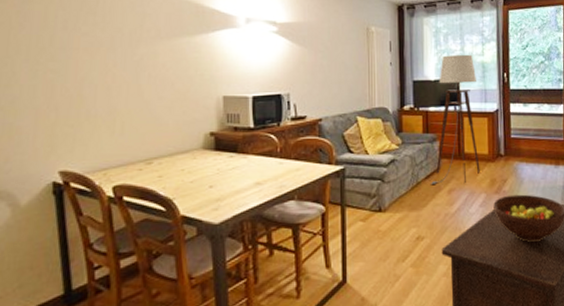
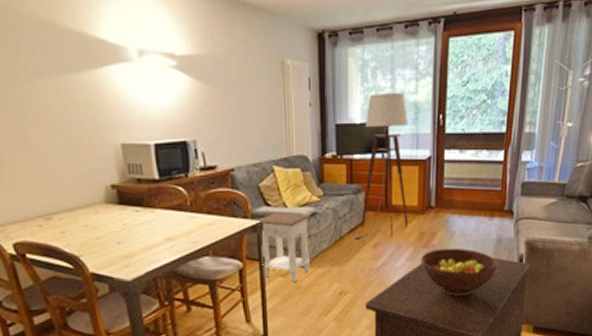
nightstand: none [339,159,390,227] -> present [255,212,311,282]

